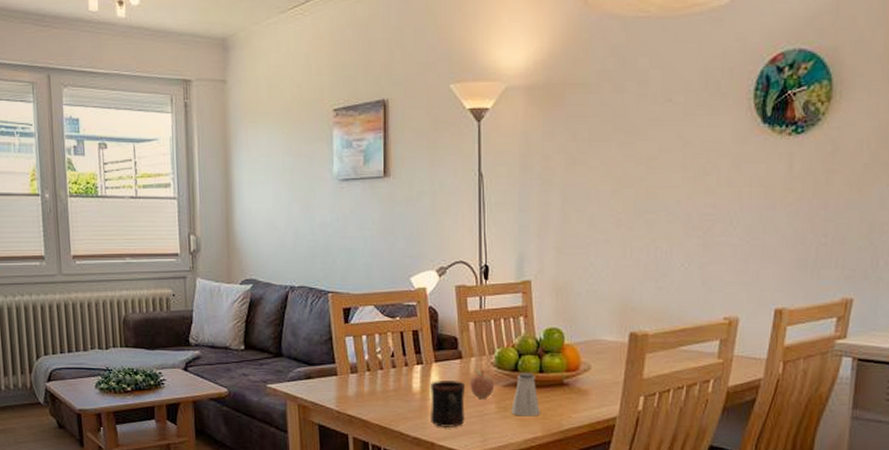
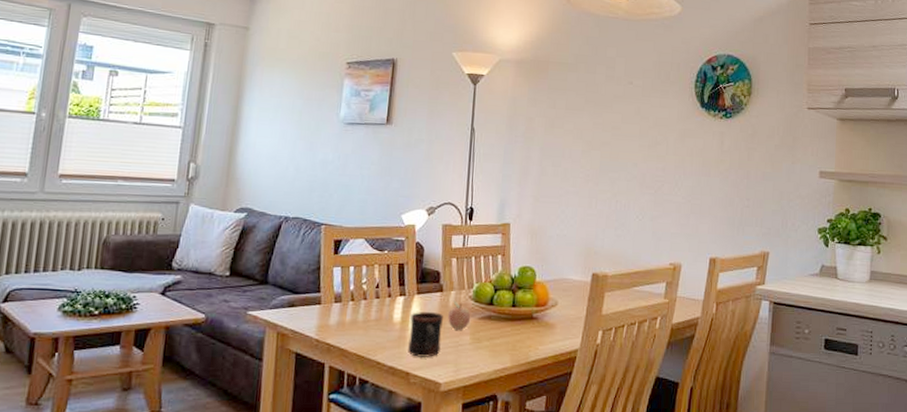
saltshaker: present [511,372,540,417] -> none [484,306,511,348]

